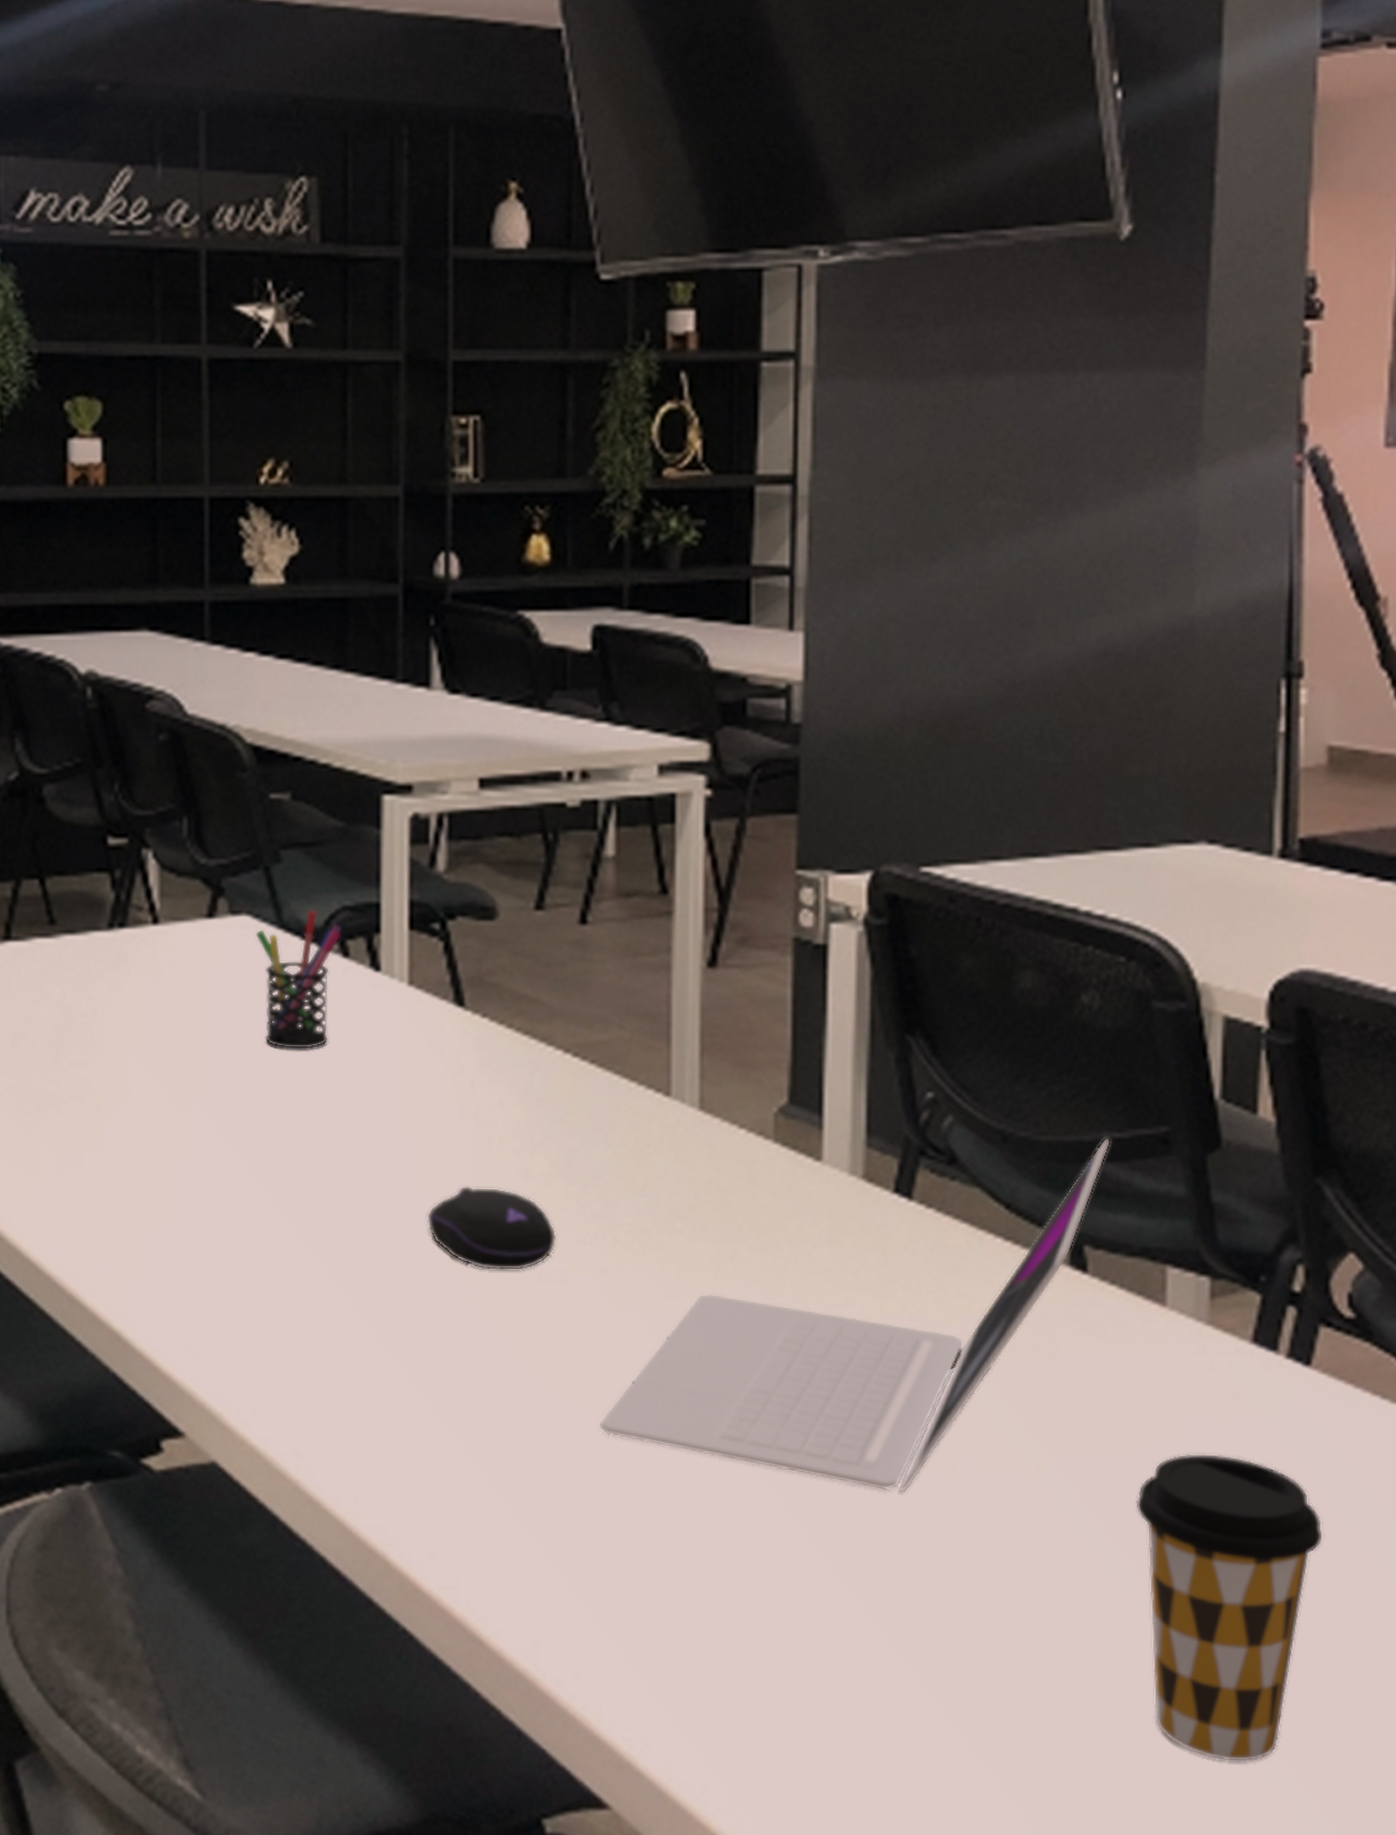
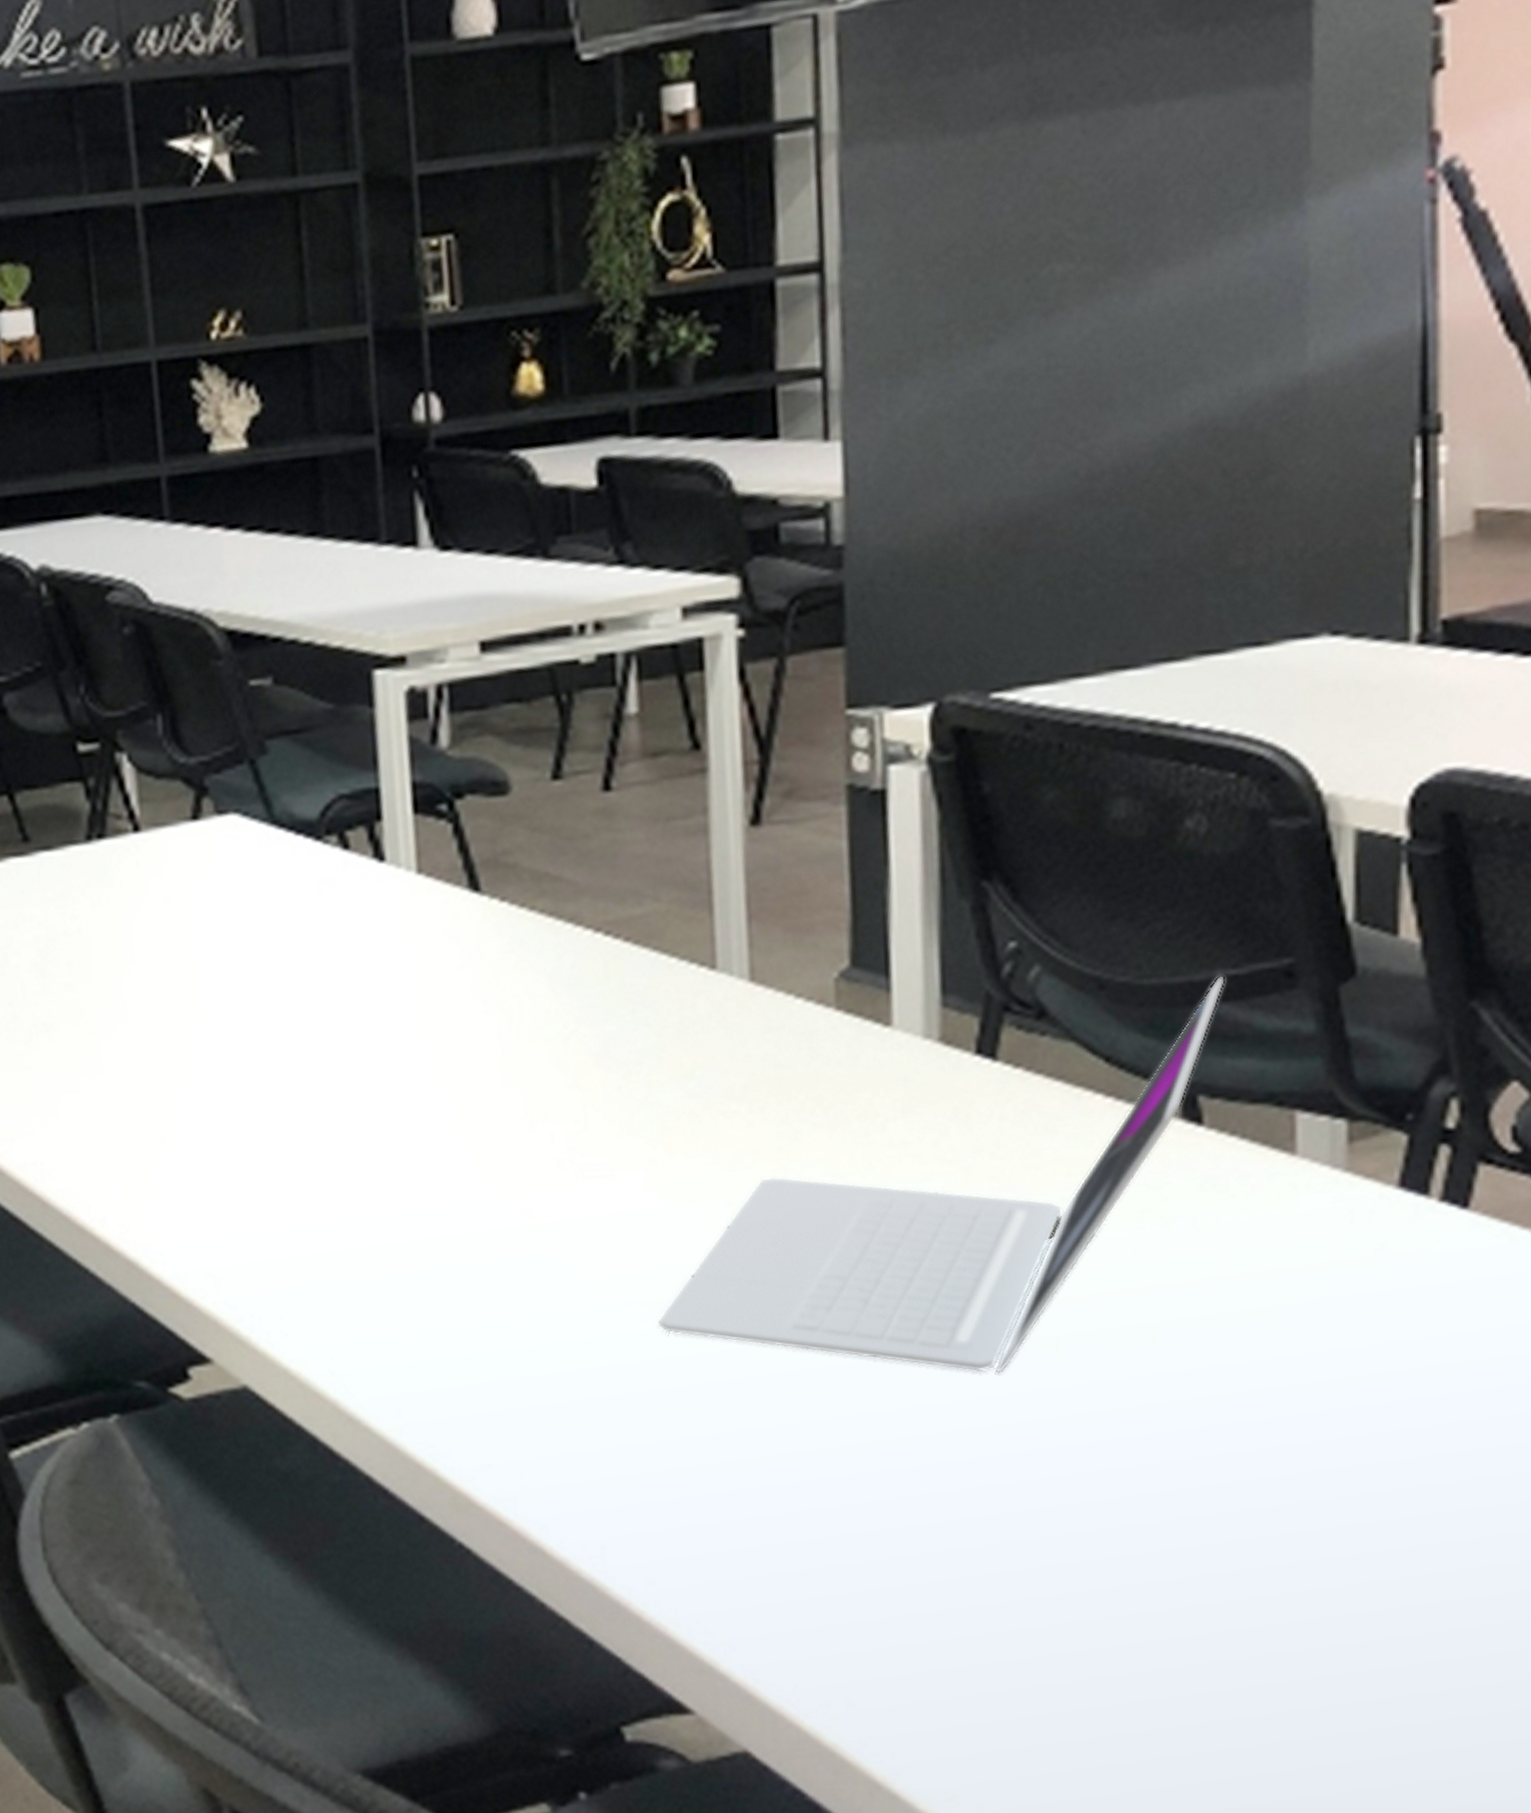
pen holder: present [255,910,343,1049] -> none [245,801,340,953]
computer mouse: present [427,1185,557,1271] -> none [454,1081,599,1170]
coffee cup: present [1136,1453,1323,1763] -> none [1267,1310,1487,1635]

